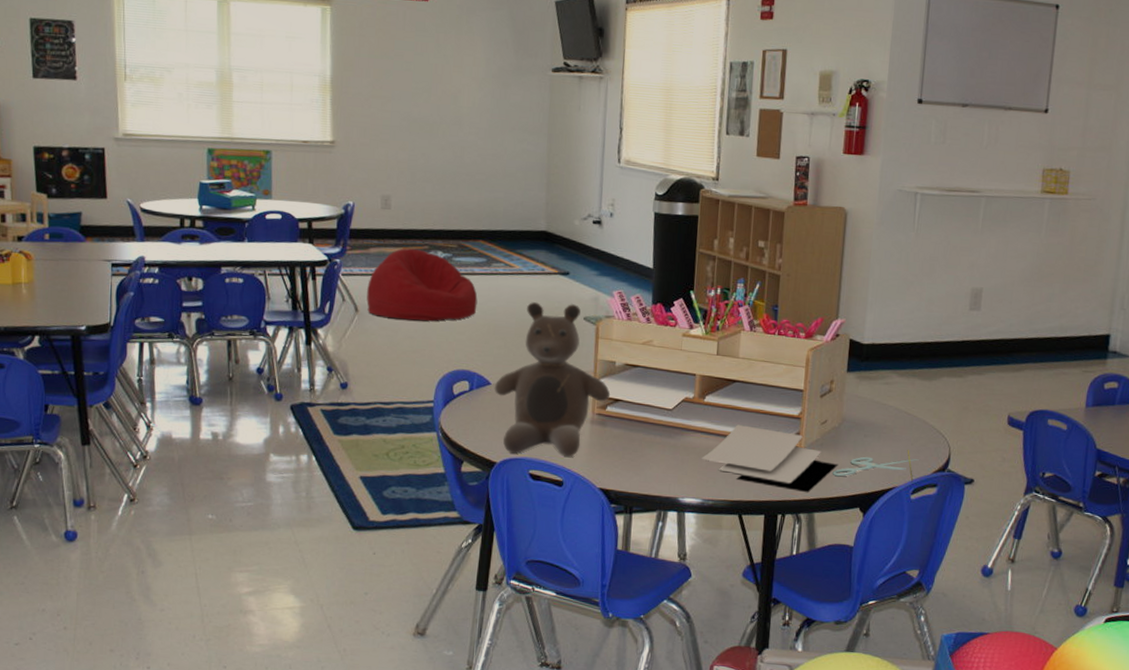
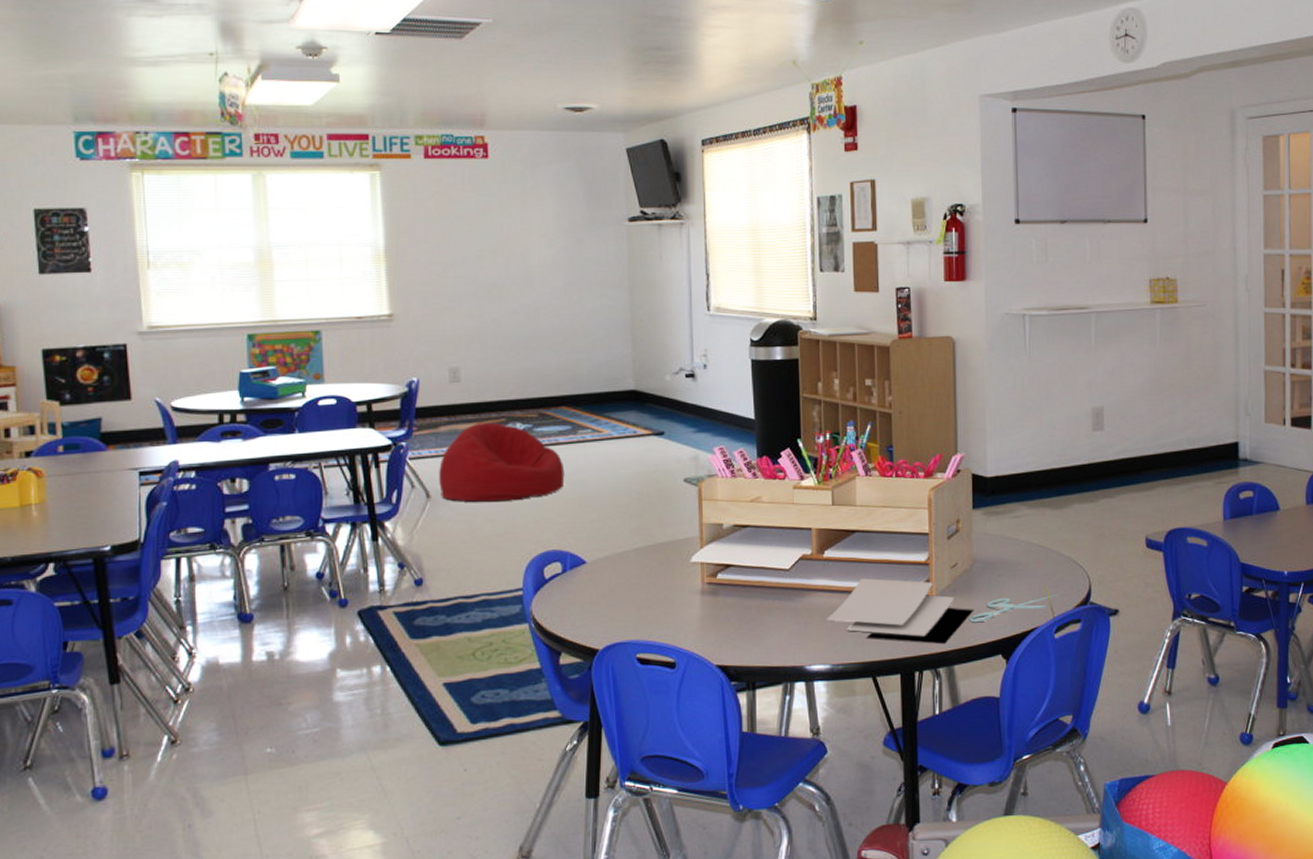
teddy bear: present [494,302,611,457] -> none [590,466,720,637]

